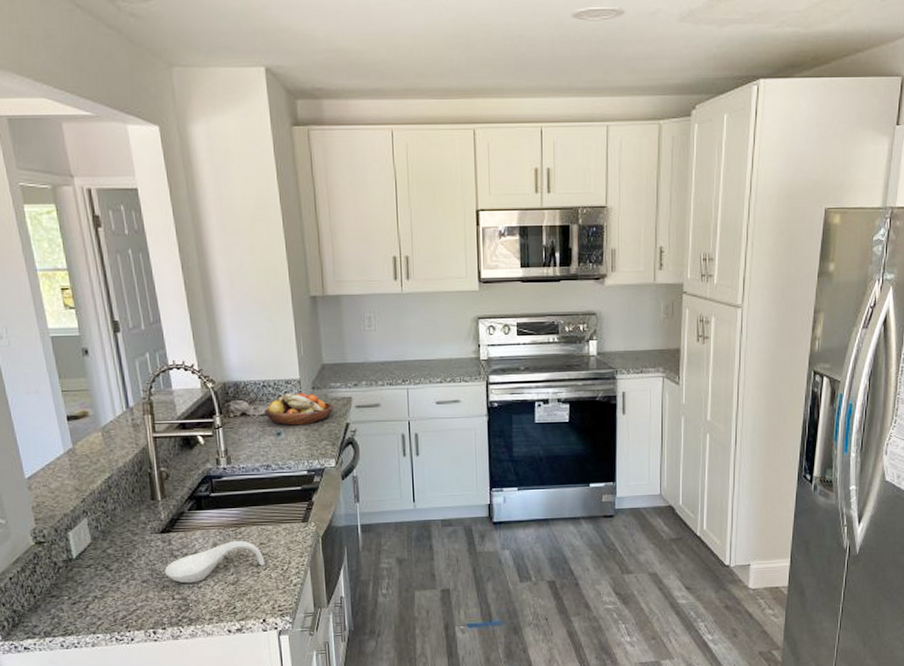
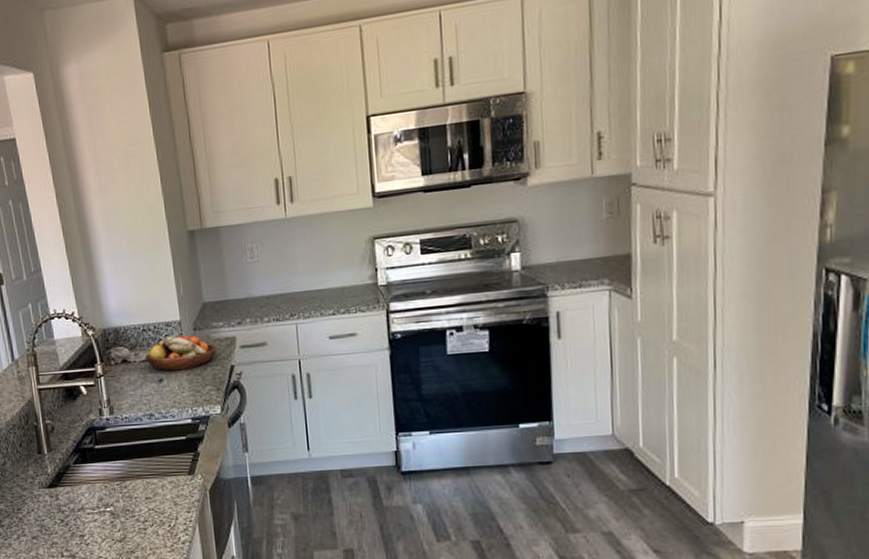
spoon rest: present [164,540,265,584] -> none [53,494,152,540]

